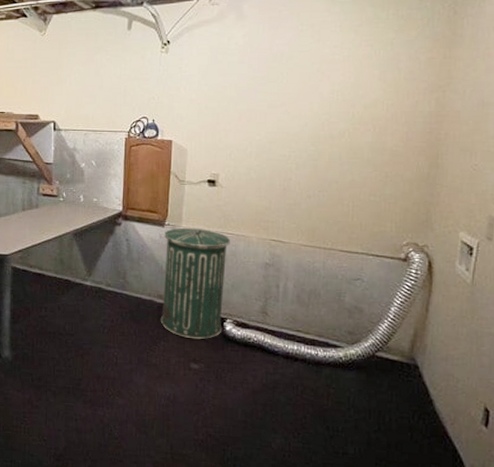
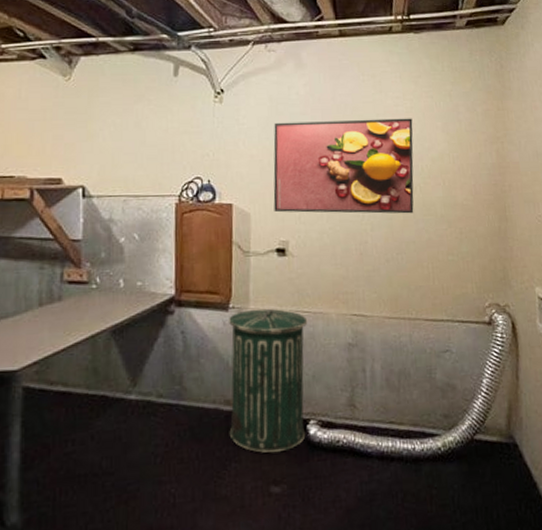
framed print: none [208,66,349,156] -> present [273,118,414,214]

